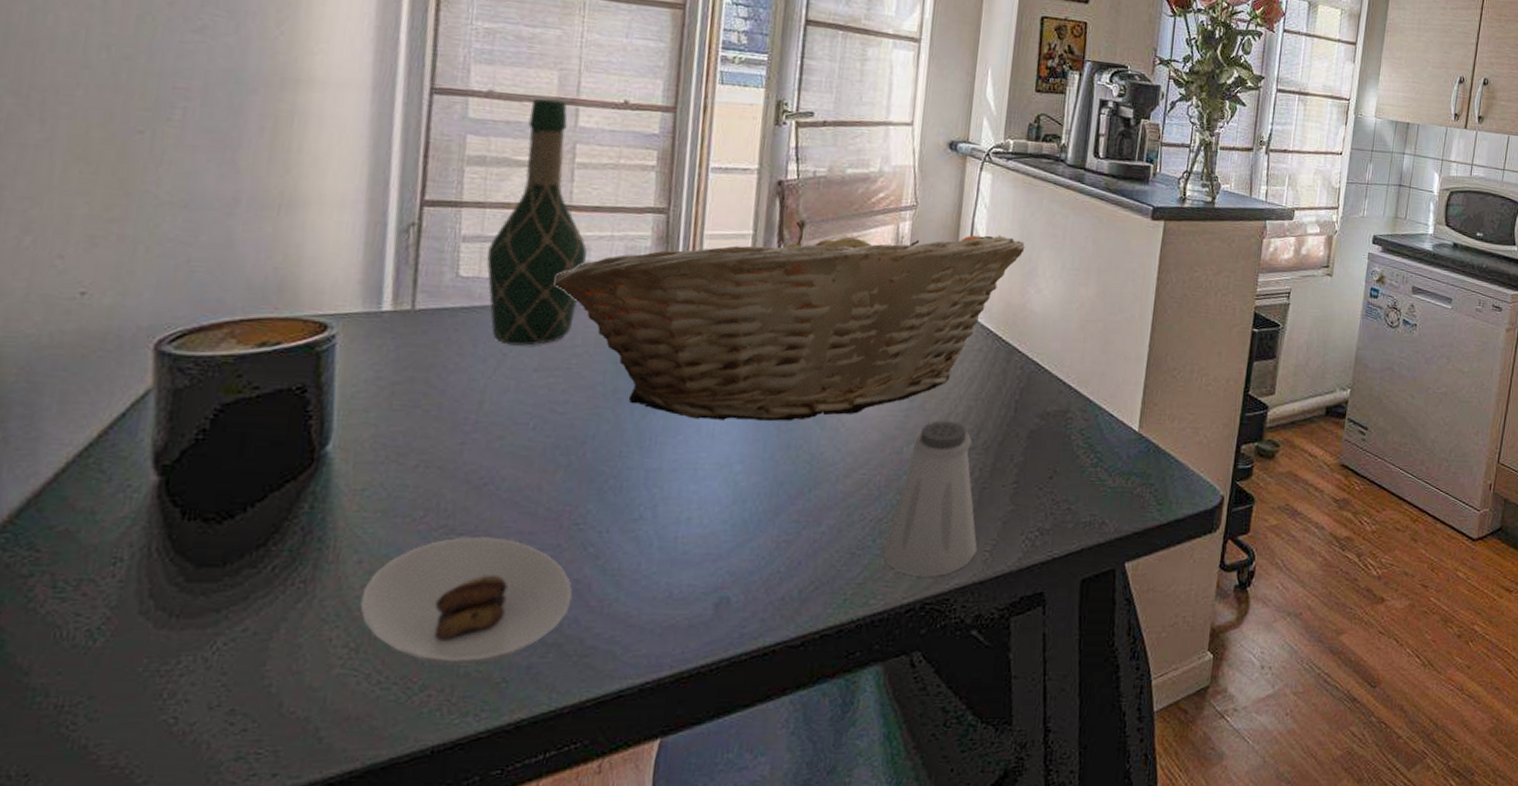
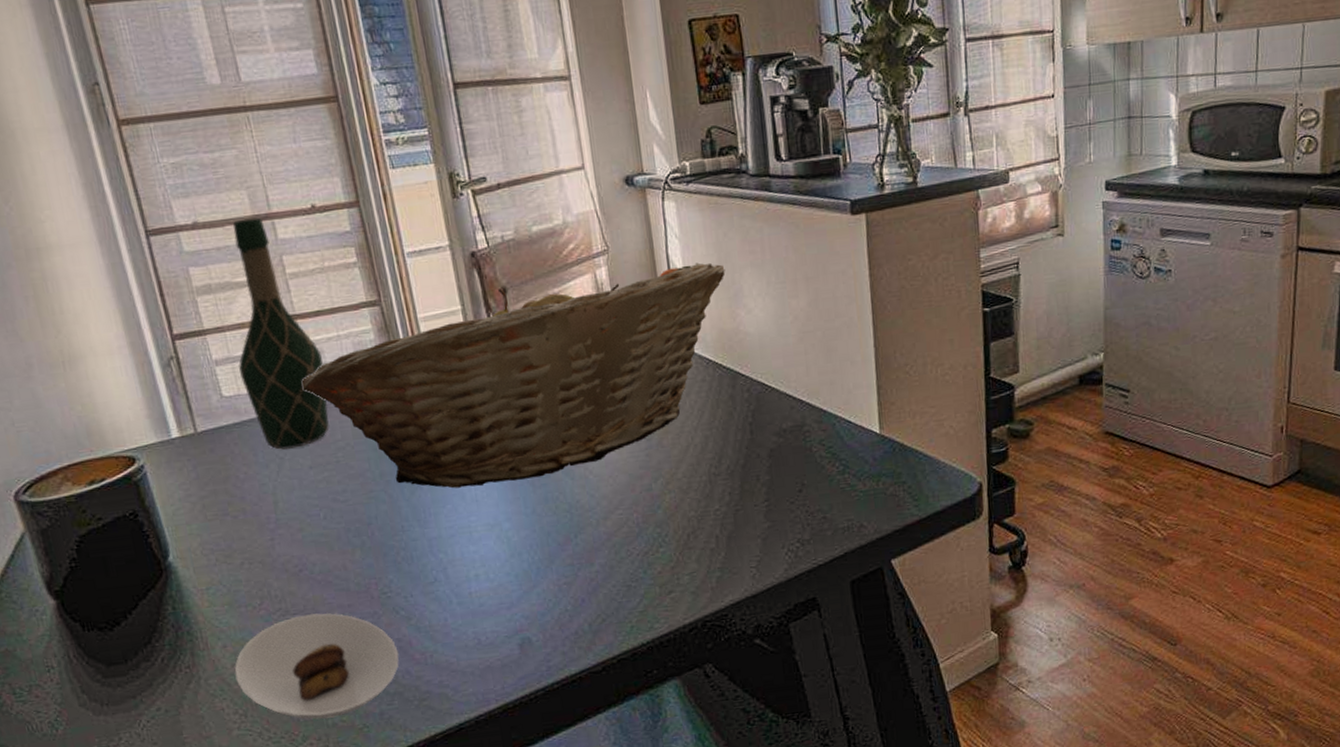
saltshaker: present [883,421,977,577] -> none [655,453,744,599]

